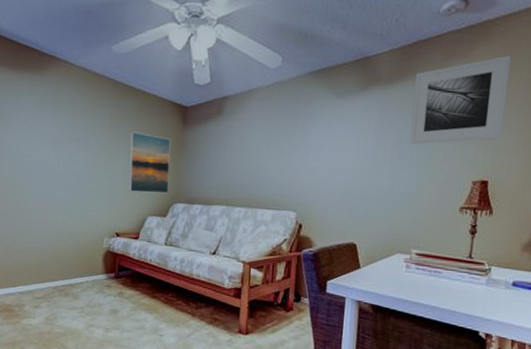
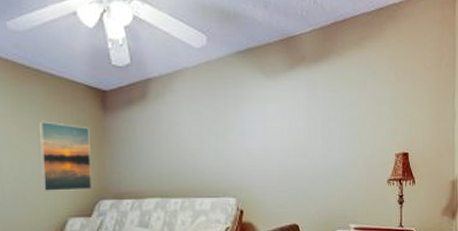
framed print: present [409,55,512,144] -> none [337,36,416,122]

